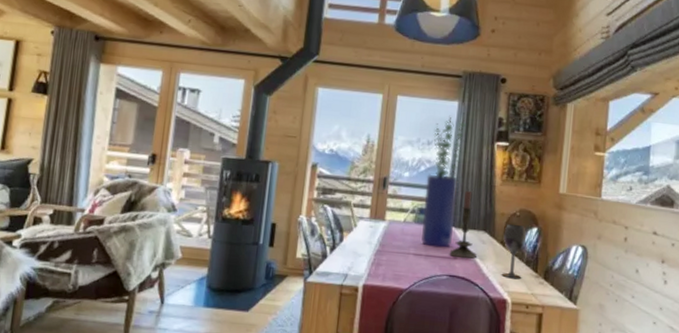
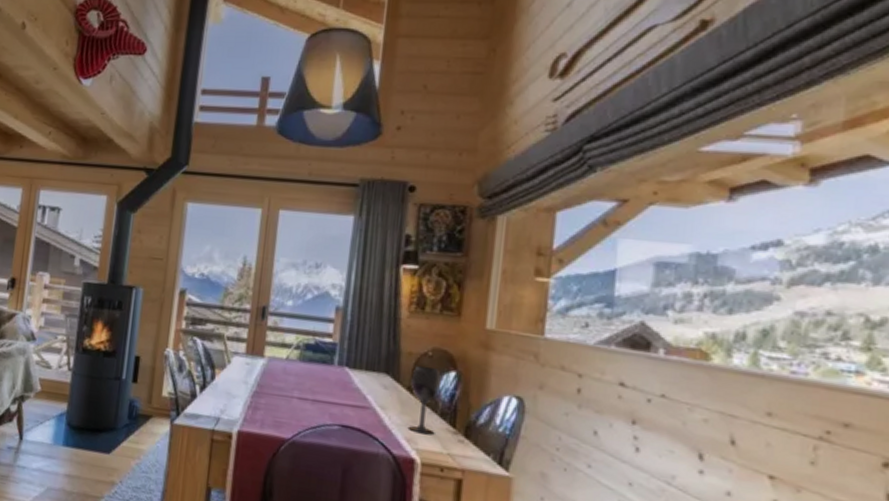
vase: present [421,115,466,248] -> none [307,232,363,392]
candle: present [449,189,477,260] -> none [341,322,376,408]

